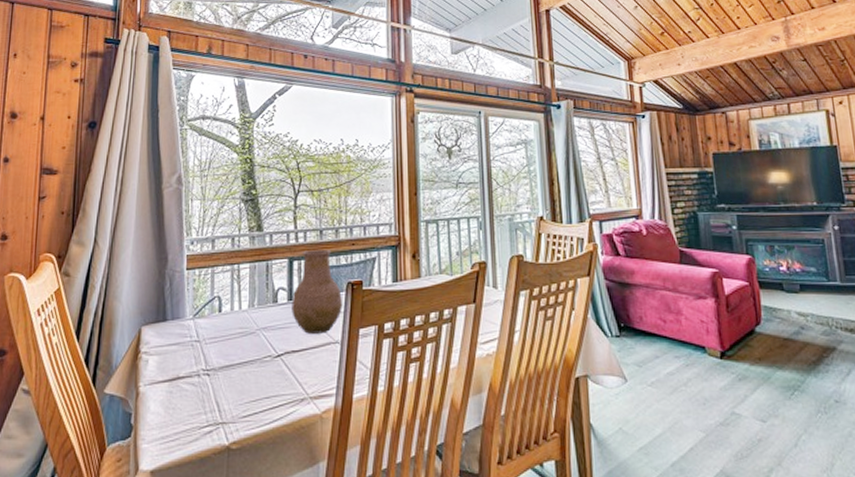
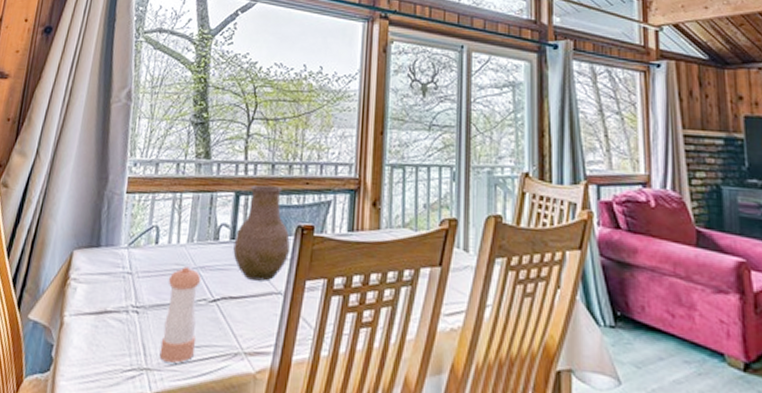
pepper shaker: none [233,329,265,414] -> present [159,266,202,363]

